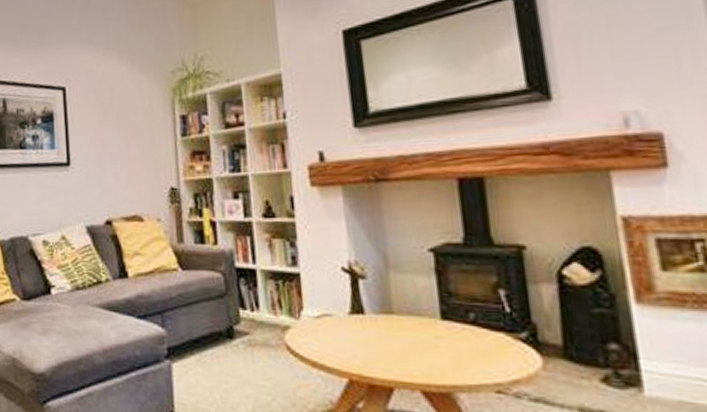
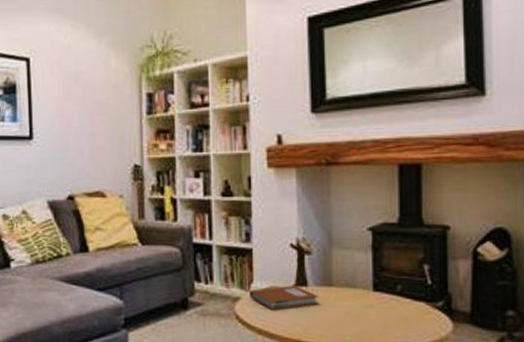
notebook: none [300,312,380,340] -> present [249,285,319,310]

